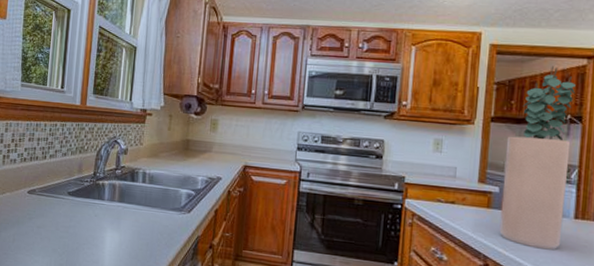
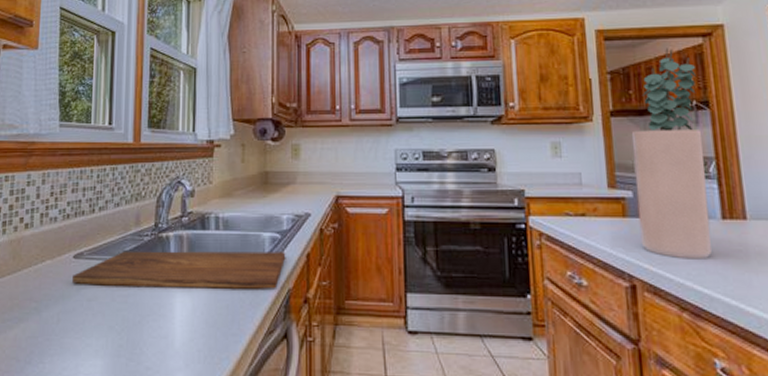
cutting board: none [26,192,198,235] -> present [72,251,286,289]

